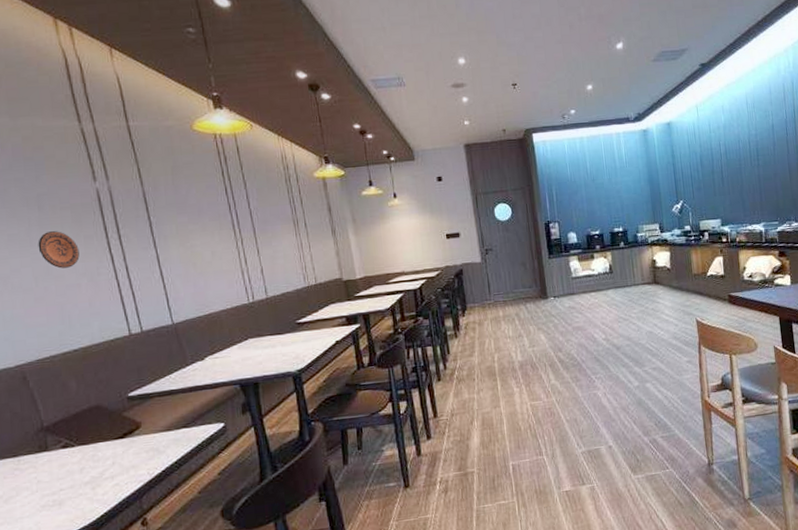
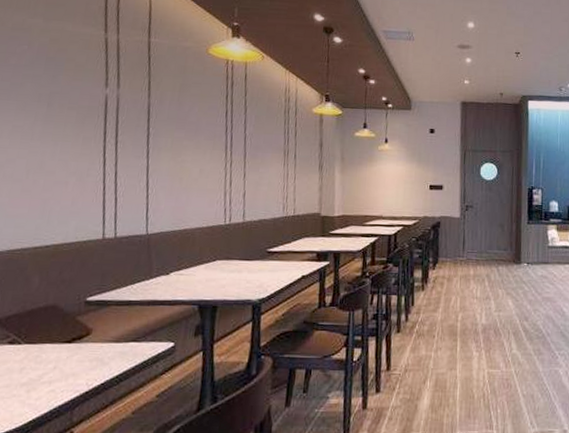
decorative plate: present [38,231,80,269] -> none [37,128,76,165]

